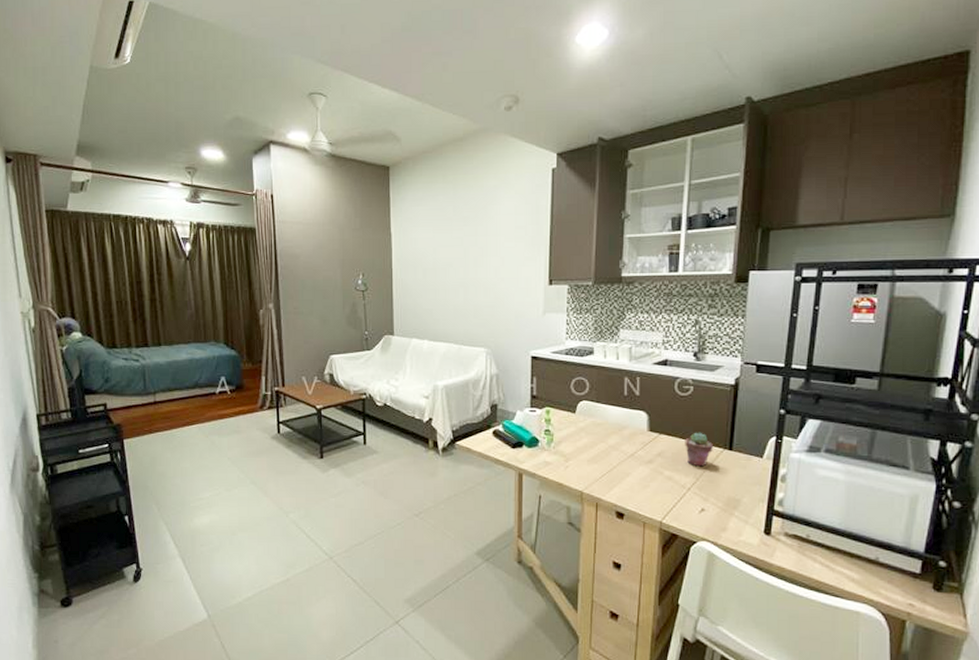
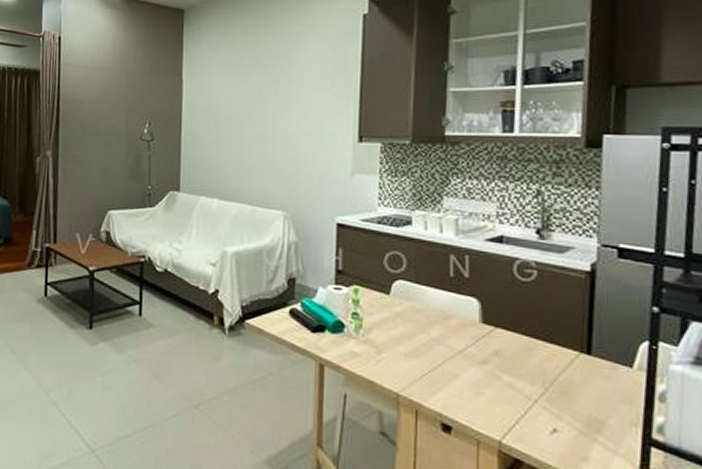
potted succulent: present [685,432,713,467] -> none [528,328,566,374]

